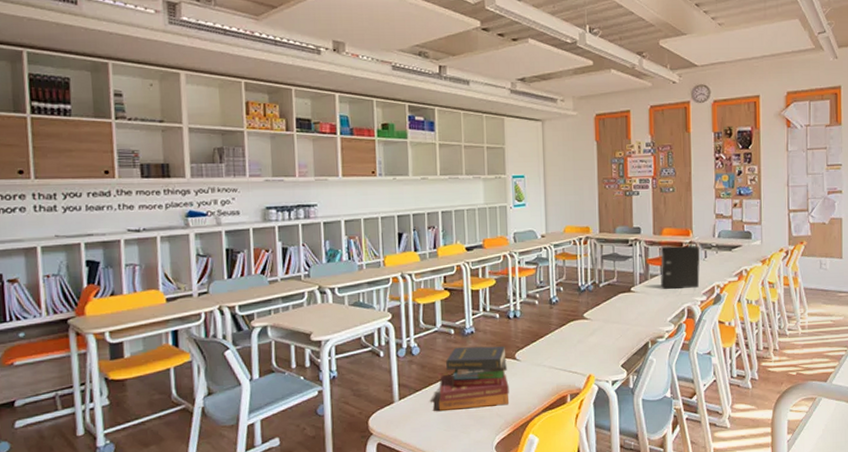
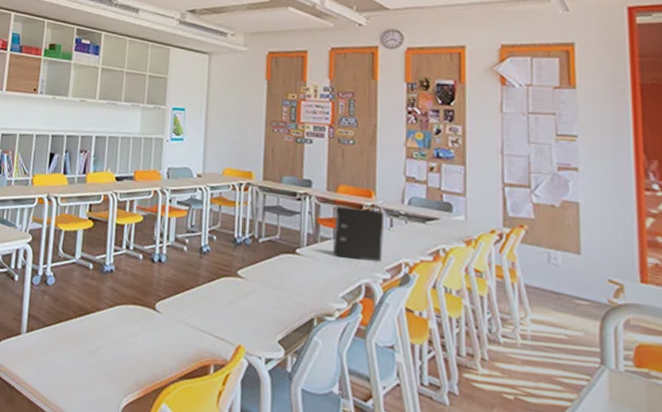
books: present [438,345,510,411] -> none [66,284,146,363]

